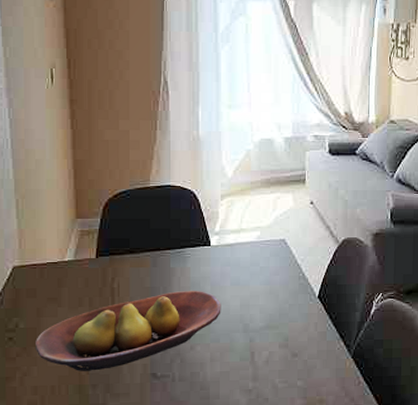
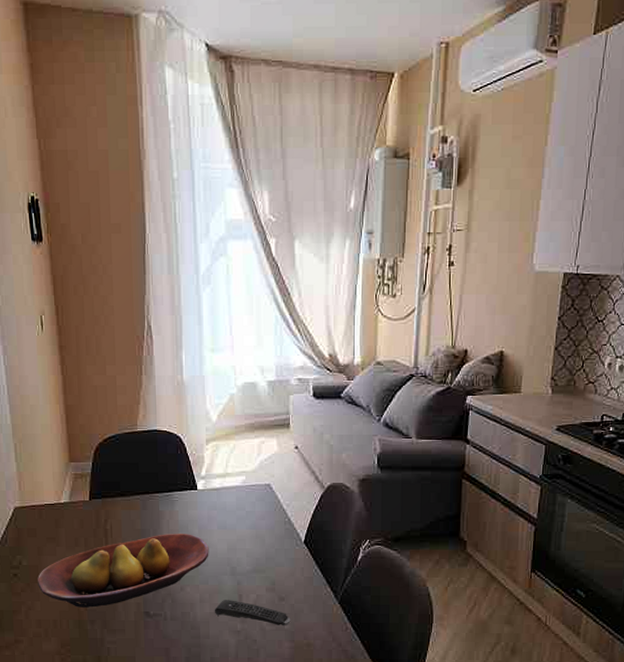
remote control: none [225,357,304,382] -> present [214,599,291,625]

